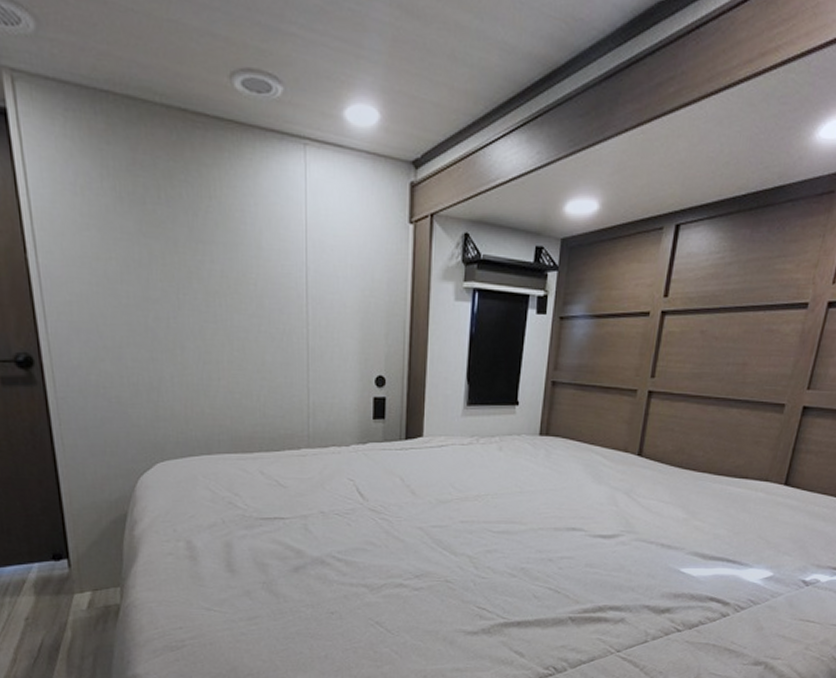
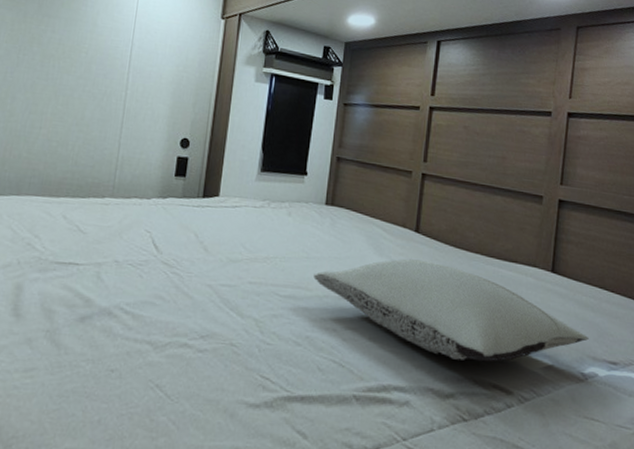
pillow: none [528,484,816,578] -> present [313,258,589,363]

